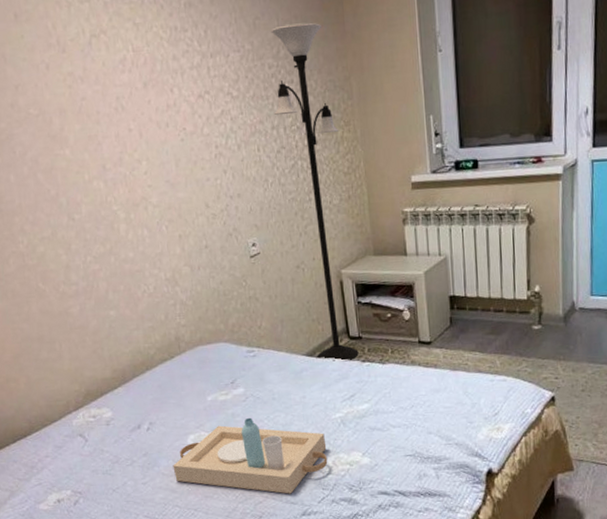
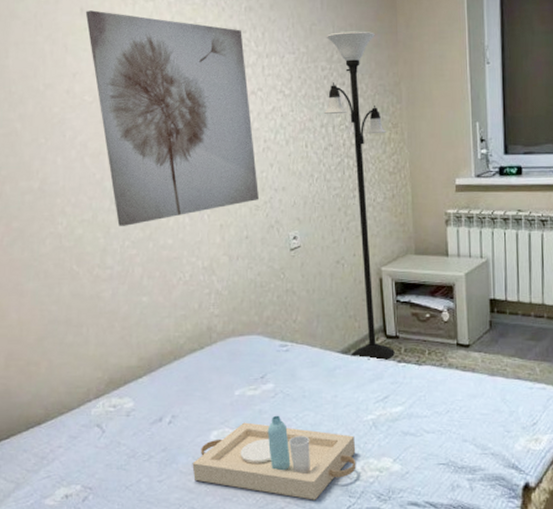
wall art: none [19,15,215,242] -> present [85,10,259,226]

